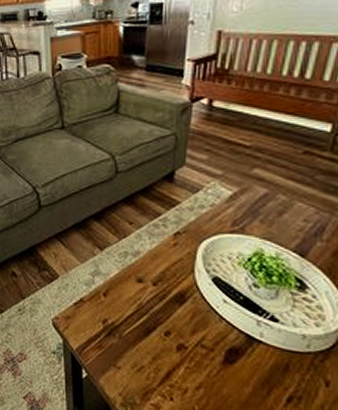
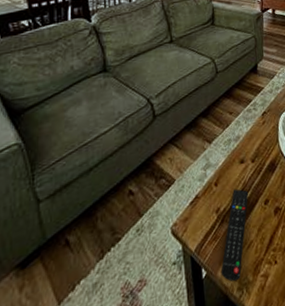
remote control: none [103,306,144,397] -> present [220,189,248,282]

